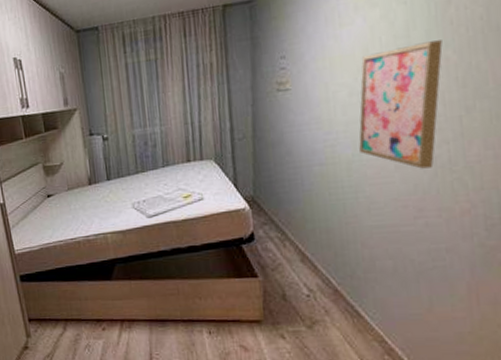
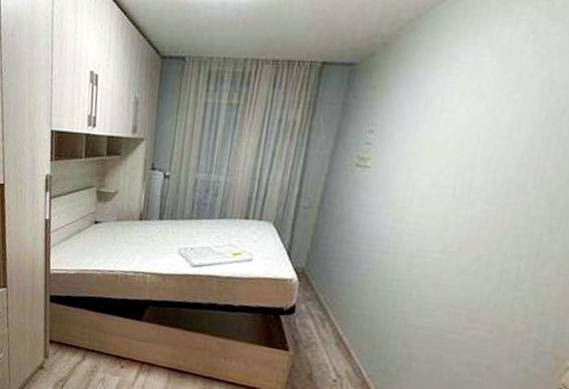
wall art: present [359,40,443,169] -> none [426,147,544,281]

